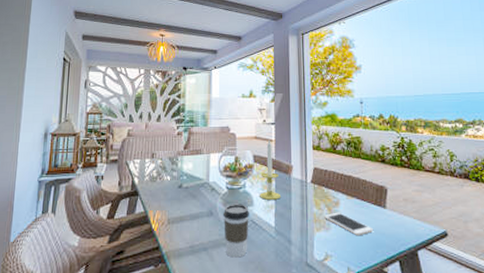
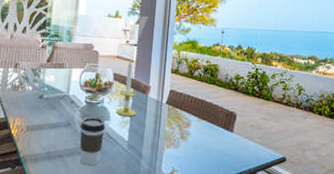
cell phone: present [323,212,374,236] -> none [174,132,220,155]

